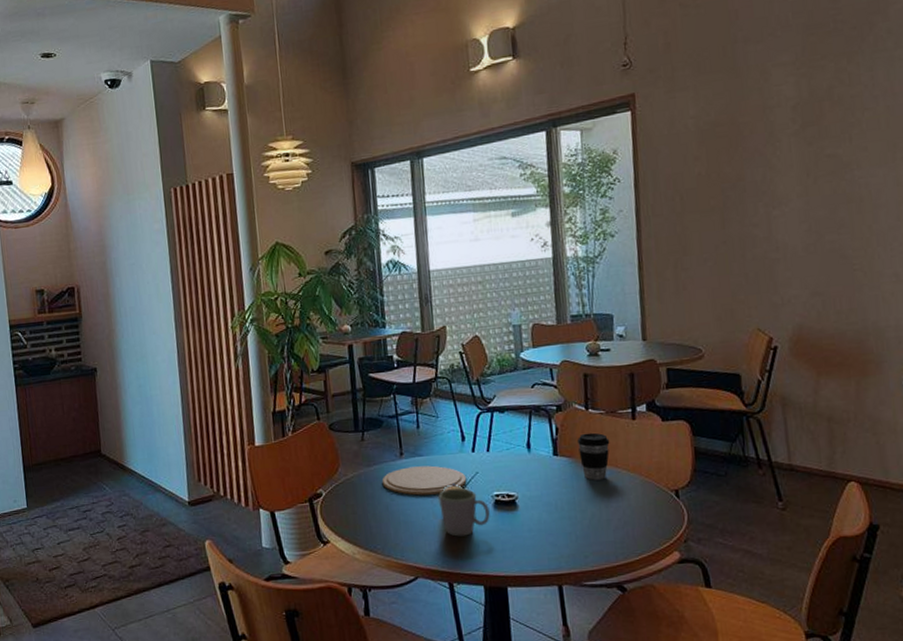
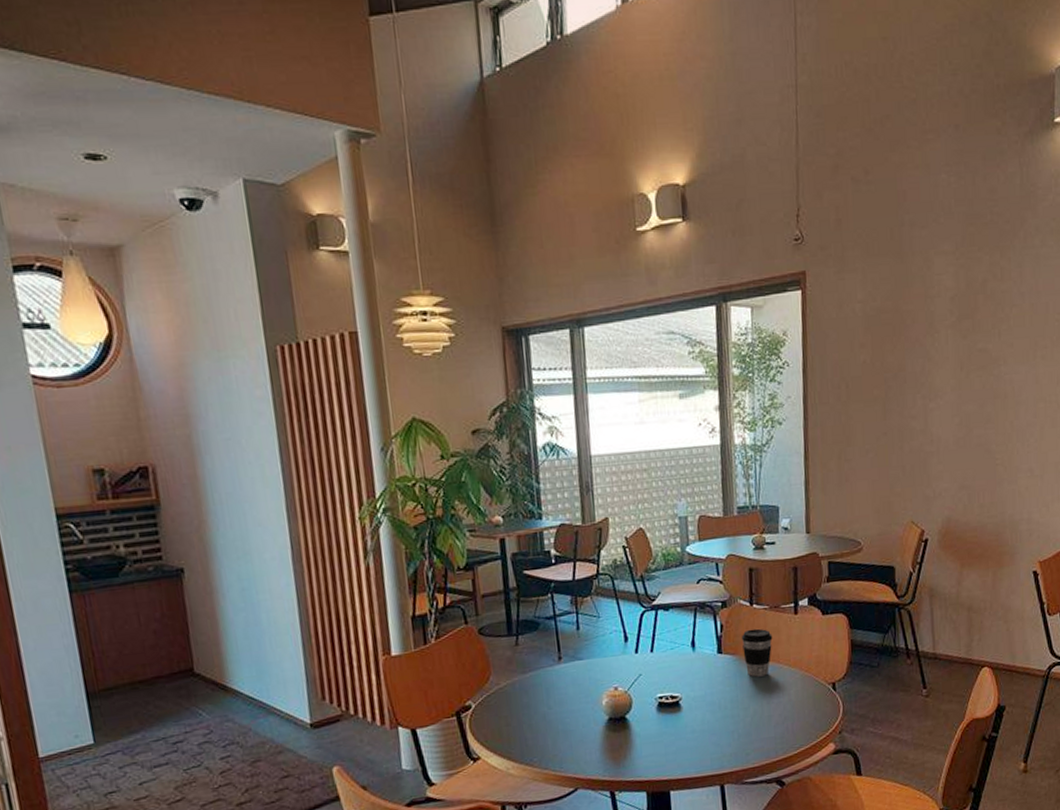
plate: present [381,465,467,496] -> none [538,669,630,702]
mug: present [438,488,490,537] -> none [600,692,653,743]

